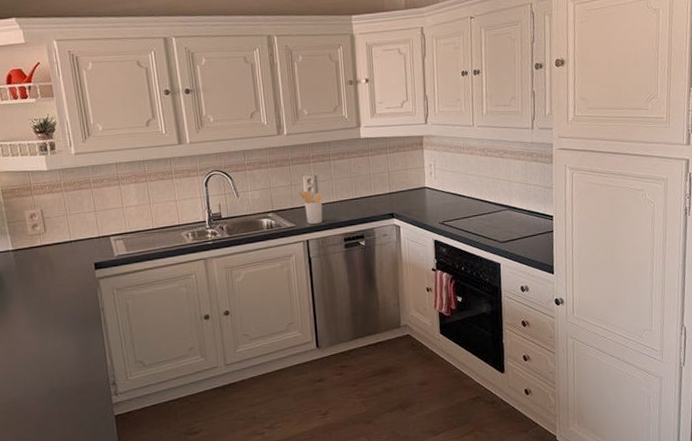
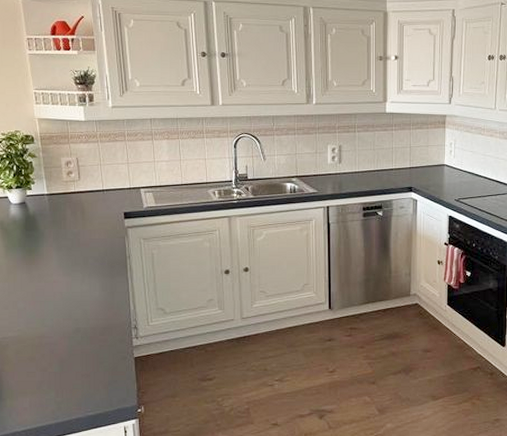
utensil holder: present [298,190,323,224] -> none [322,159,346,191]

